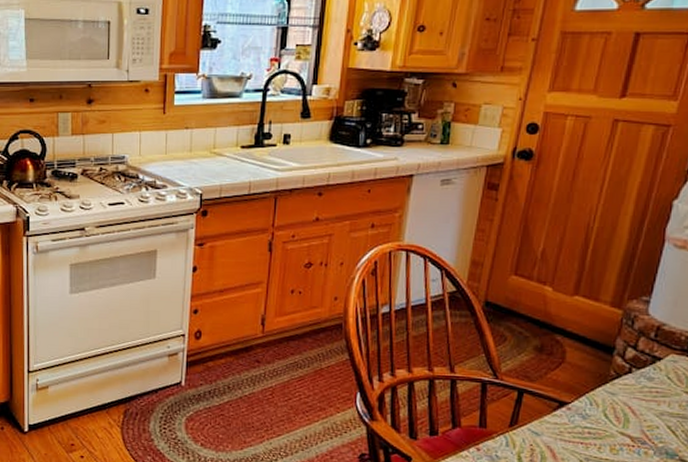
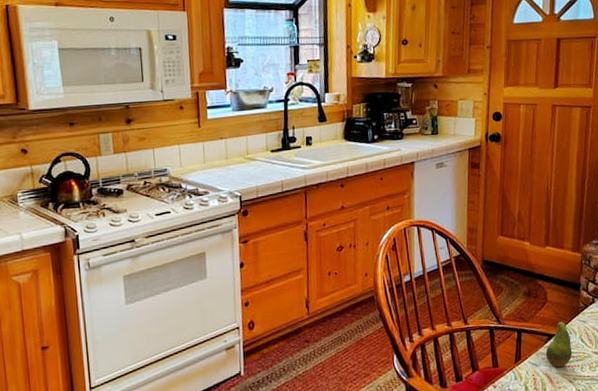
fruit: none [552,371,591,443] -> present [545,308,573,368]

